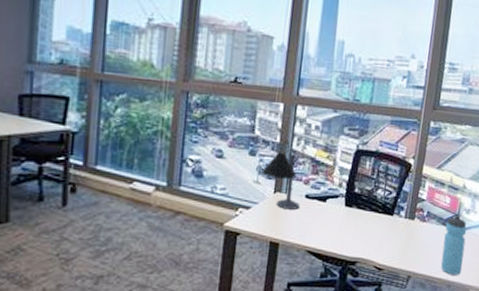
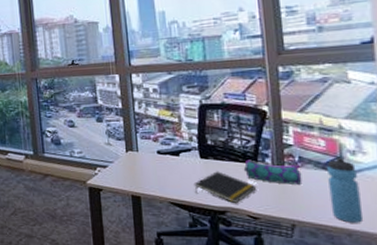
desk lamp: present [262,139,300,210] -> none [111,104,153,165]
notepad: none [333,221,388,254] -> present [195,171,257,203]
pencil case: none [380,211,426,239] -> present [243,159,302,186]

